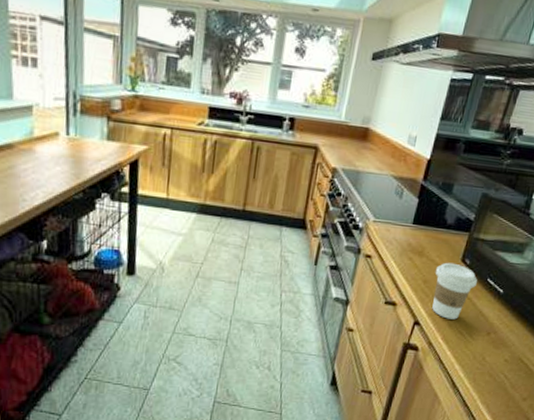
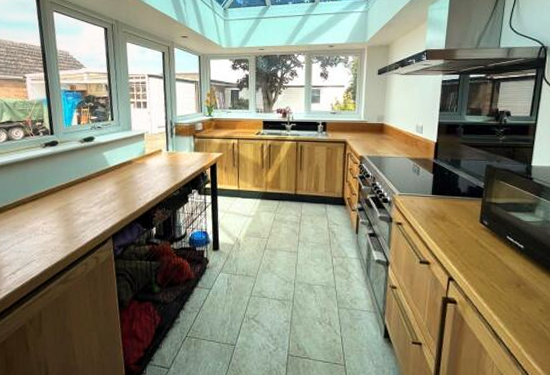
coffee cup: present [432,262,478,320] -> none [458,224,498,274]

